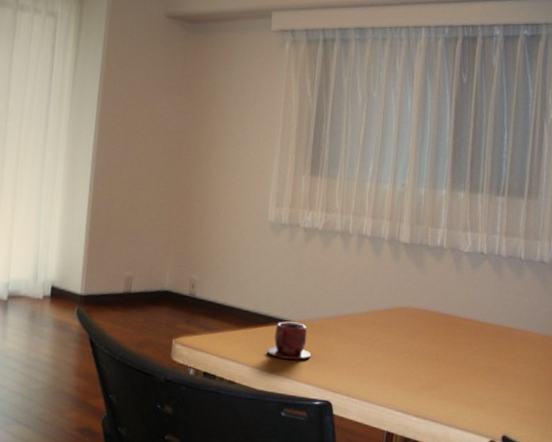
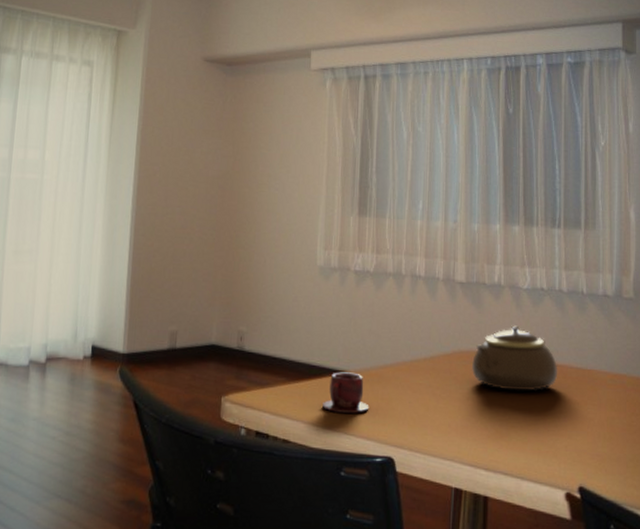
teapot: none [410,286,492,348] -> present [471,325,558,392]

